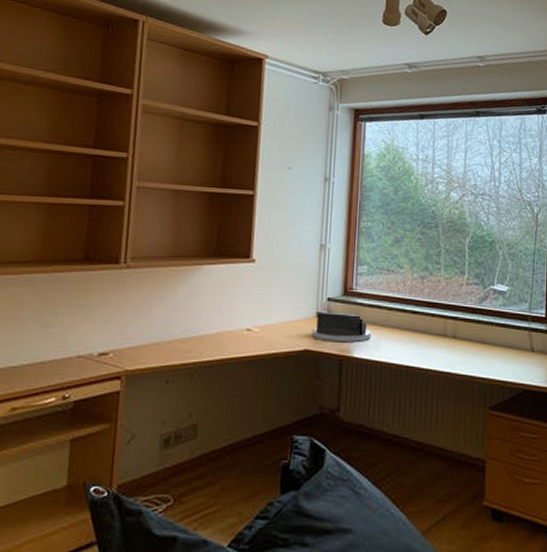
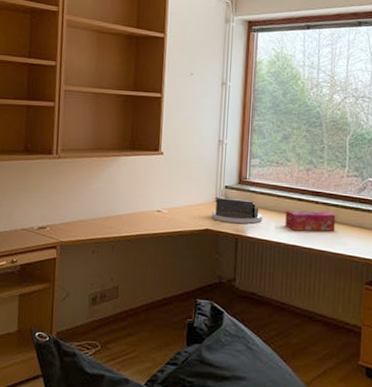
tissue box: none [397,324,455,349] -> present [285,210,336,231]

